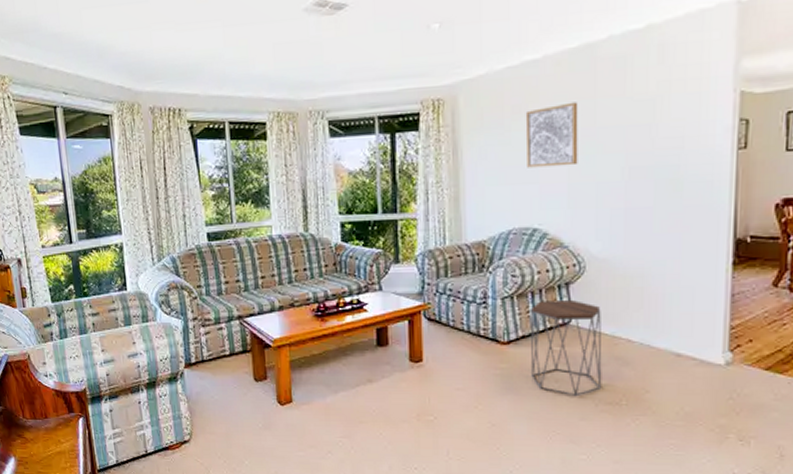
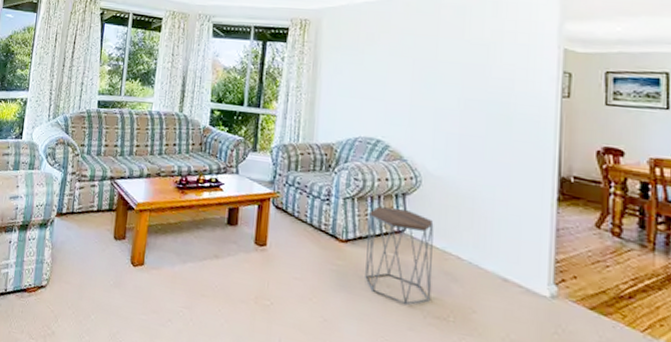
wall art: present [525,102,578,168] -> none [375,37,423,91]

